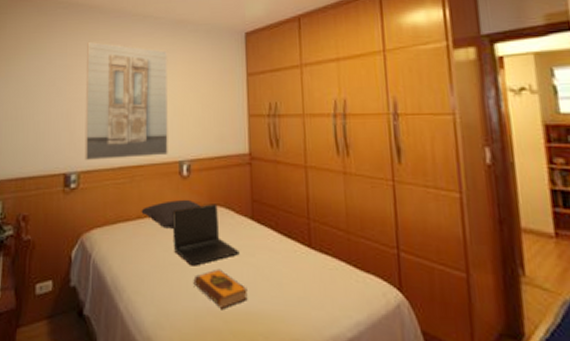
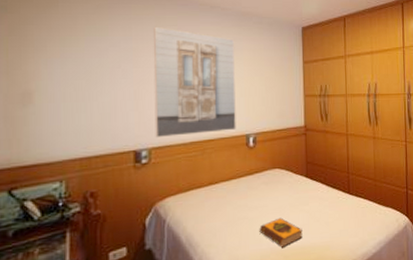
pillow: present [141,199,201,229] -> none [212,165,265,191]
laptop: present [172,204,240,266] -> none [240,167,297,218]

